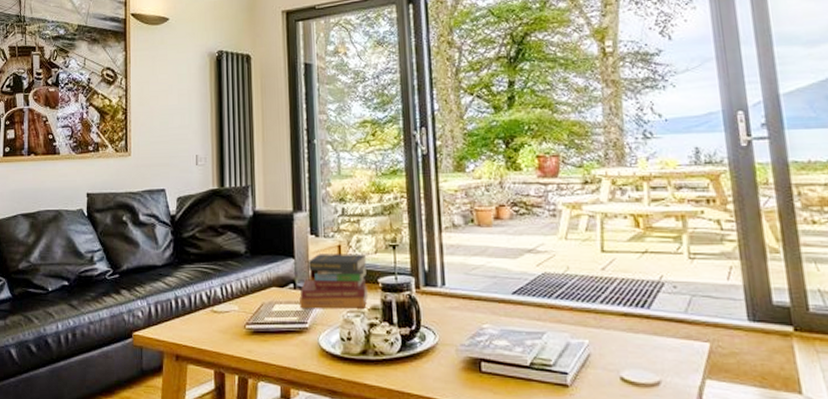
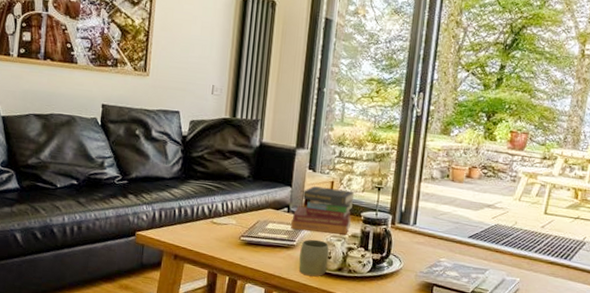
mug: none [314,318,349,365] -> present [298,239,330,277]

